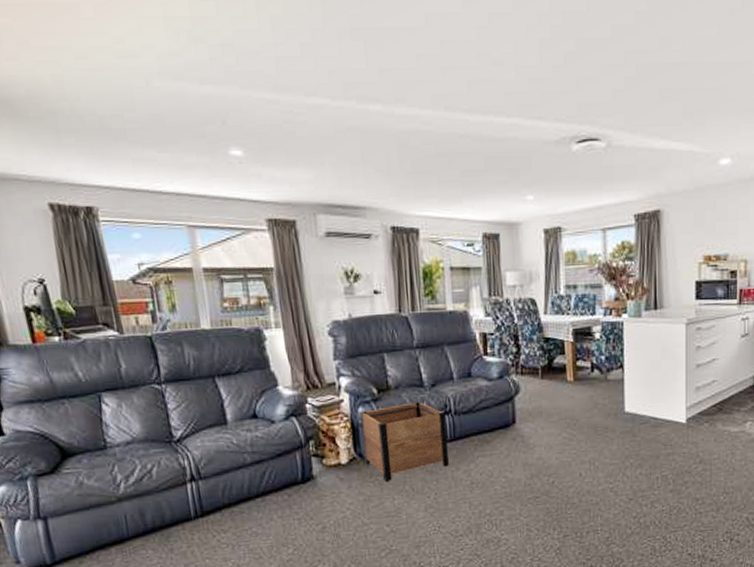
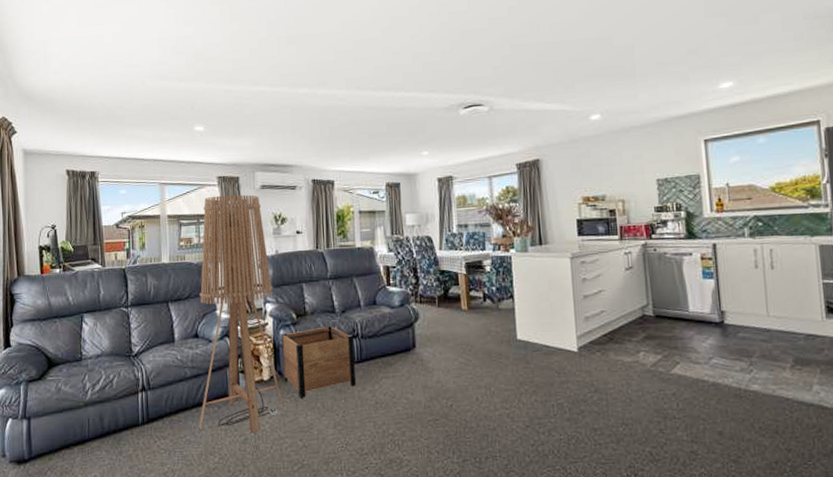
floor lamp: none [251,243,368,521] -> present [199,194,285,433]

